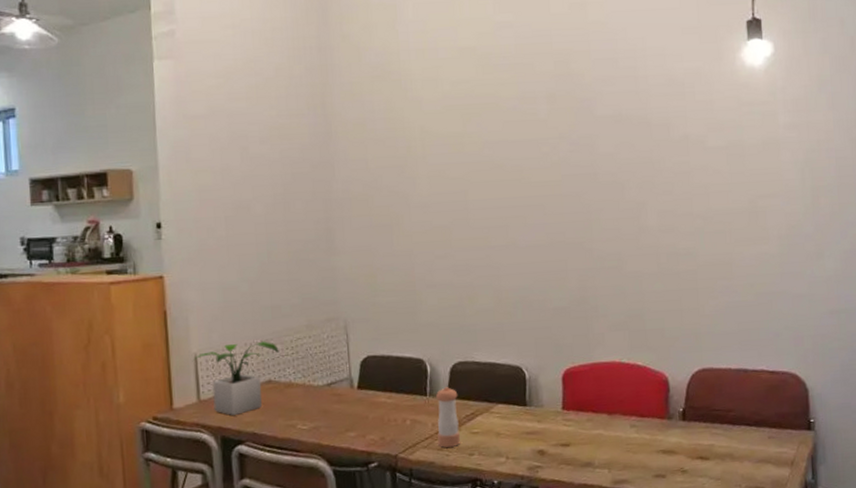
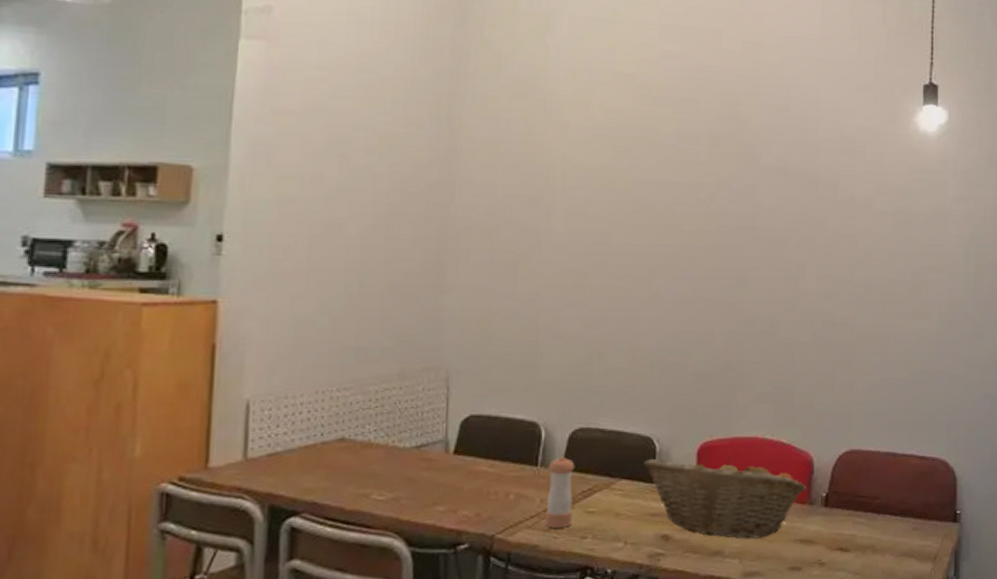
potted plant: present [192,341,279,415] -> none [242,389,359,479]
fruit basket: none [515,379,664,452] -> present [642,455,806,539]

